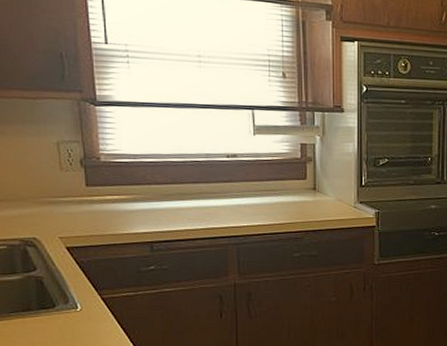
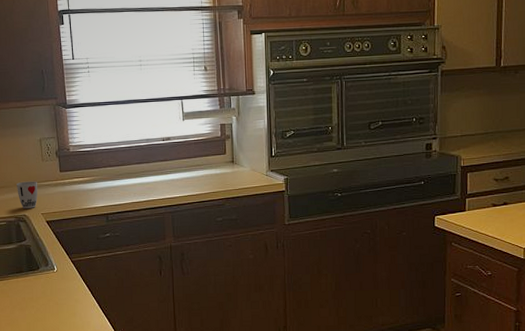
cup: none [22,195,55,230] -> present [17,181,38,209]

